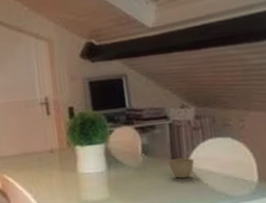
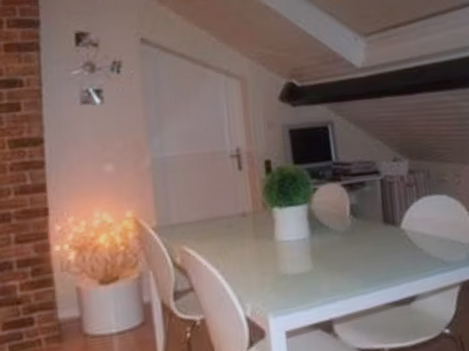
cup: present [168,158,194,179] -> none [380,219,408,244]

